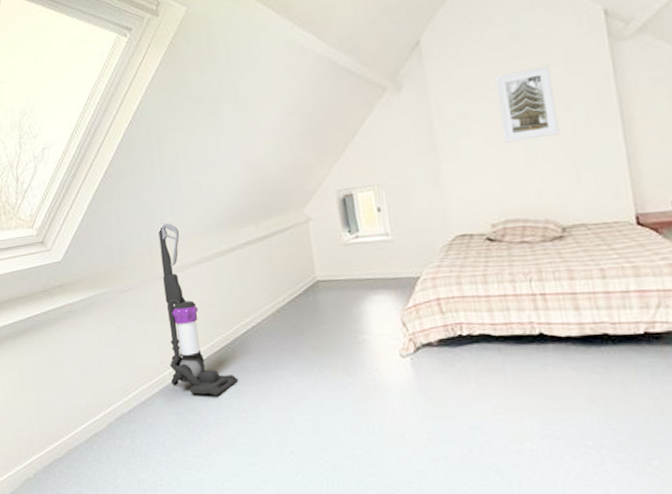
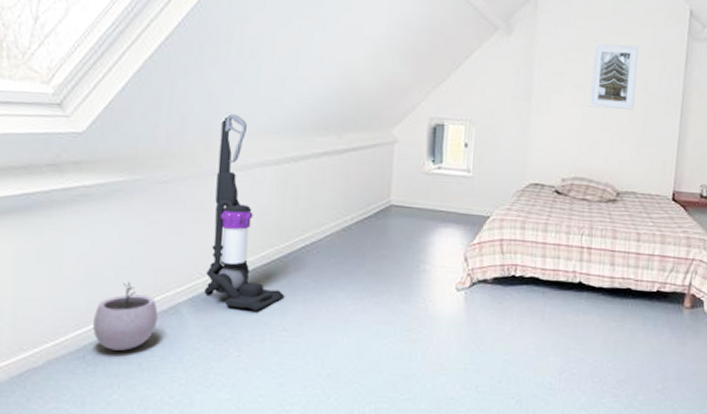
plant pot: none [92,380,140,440] -> present [93,282,158,351]

